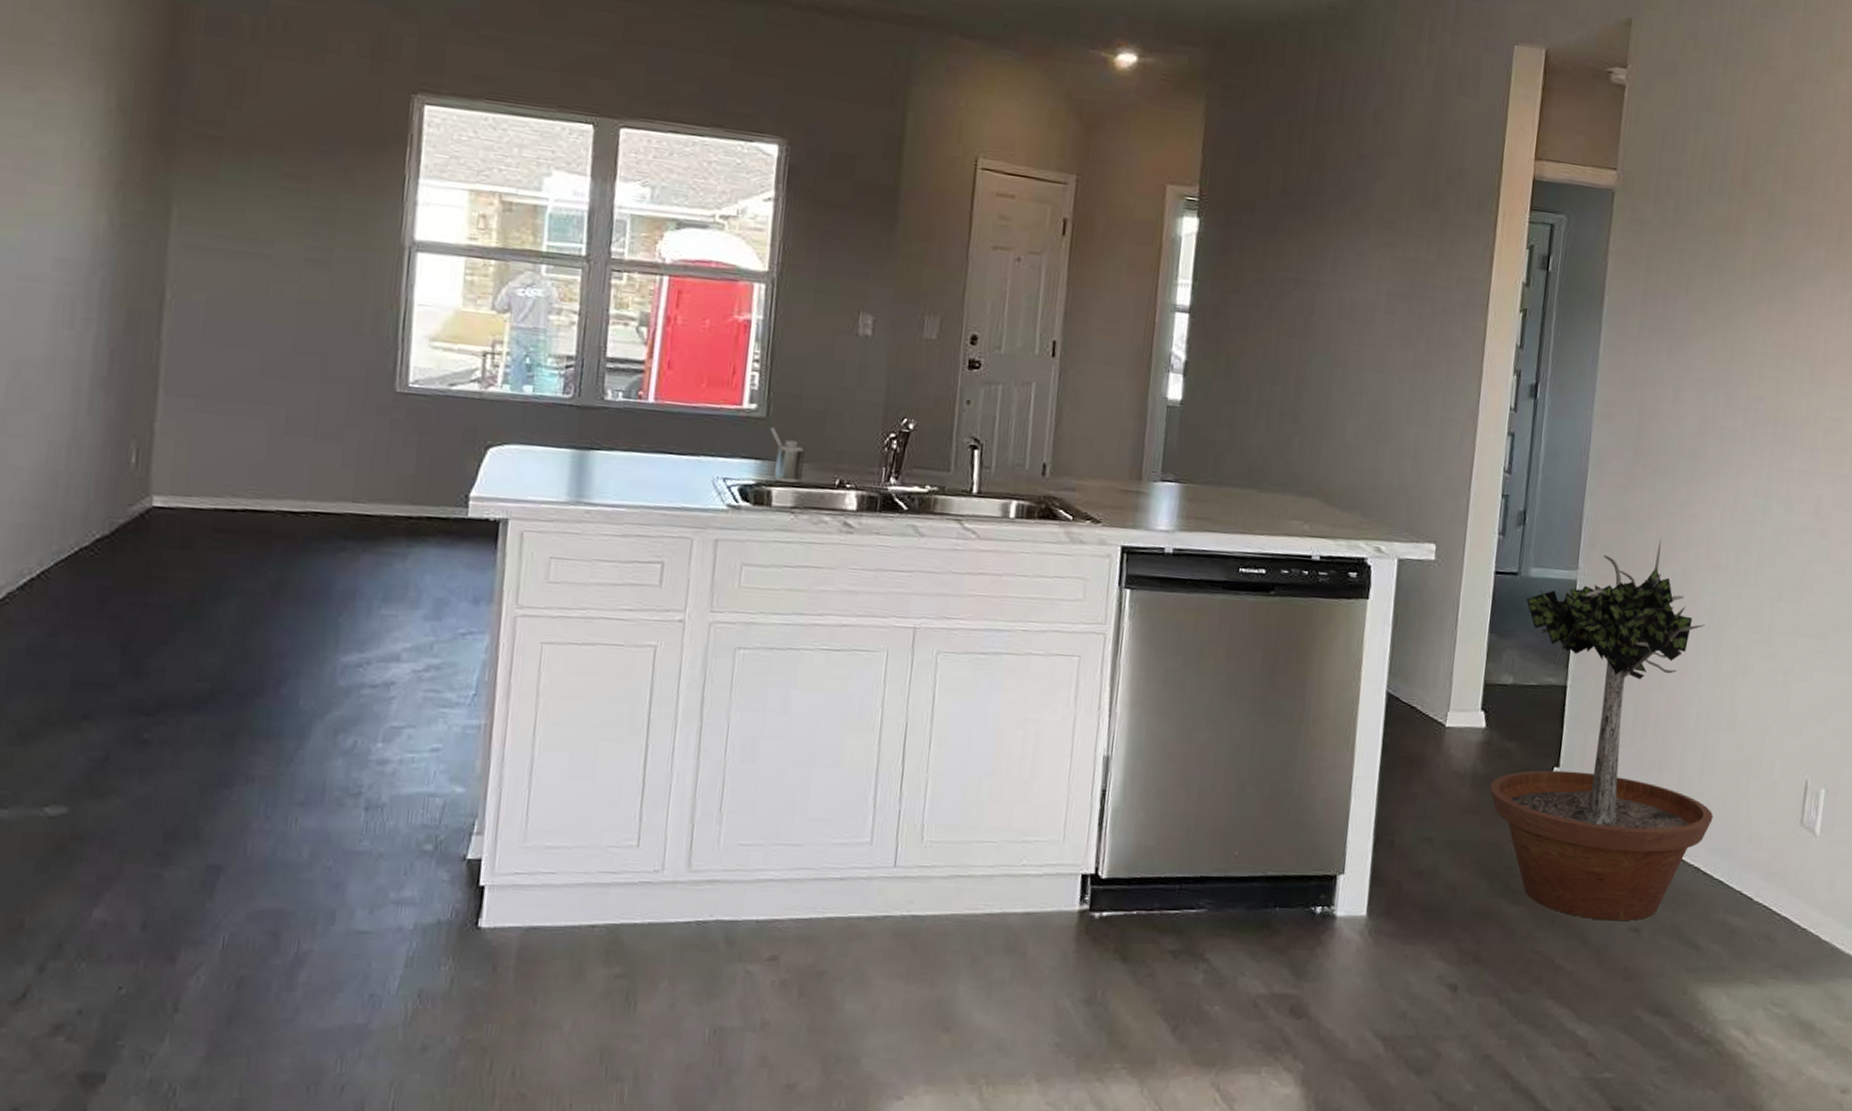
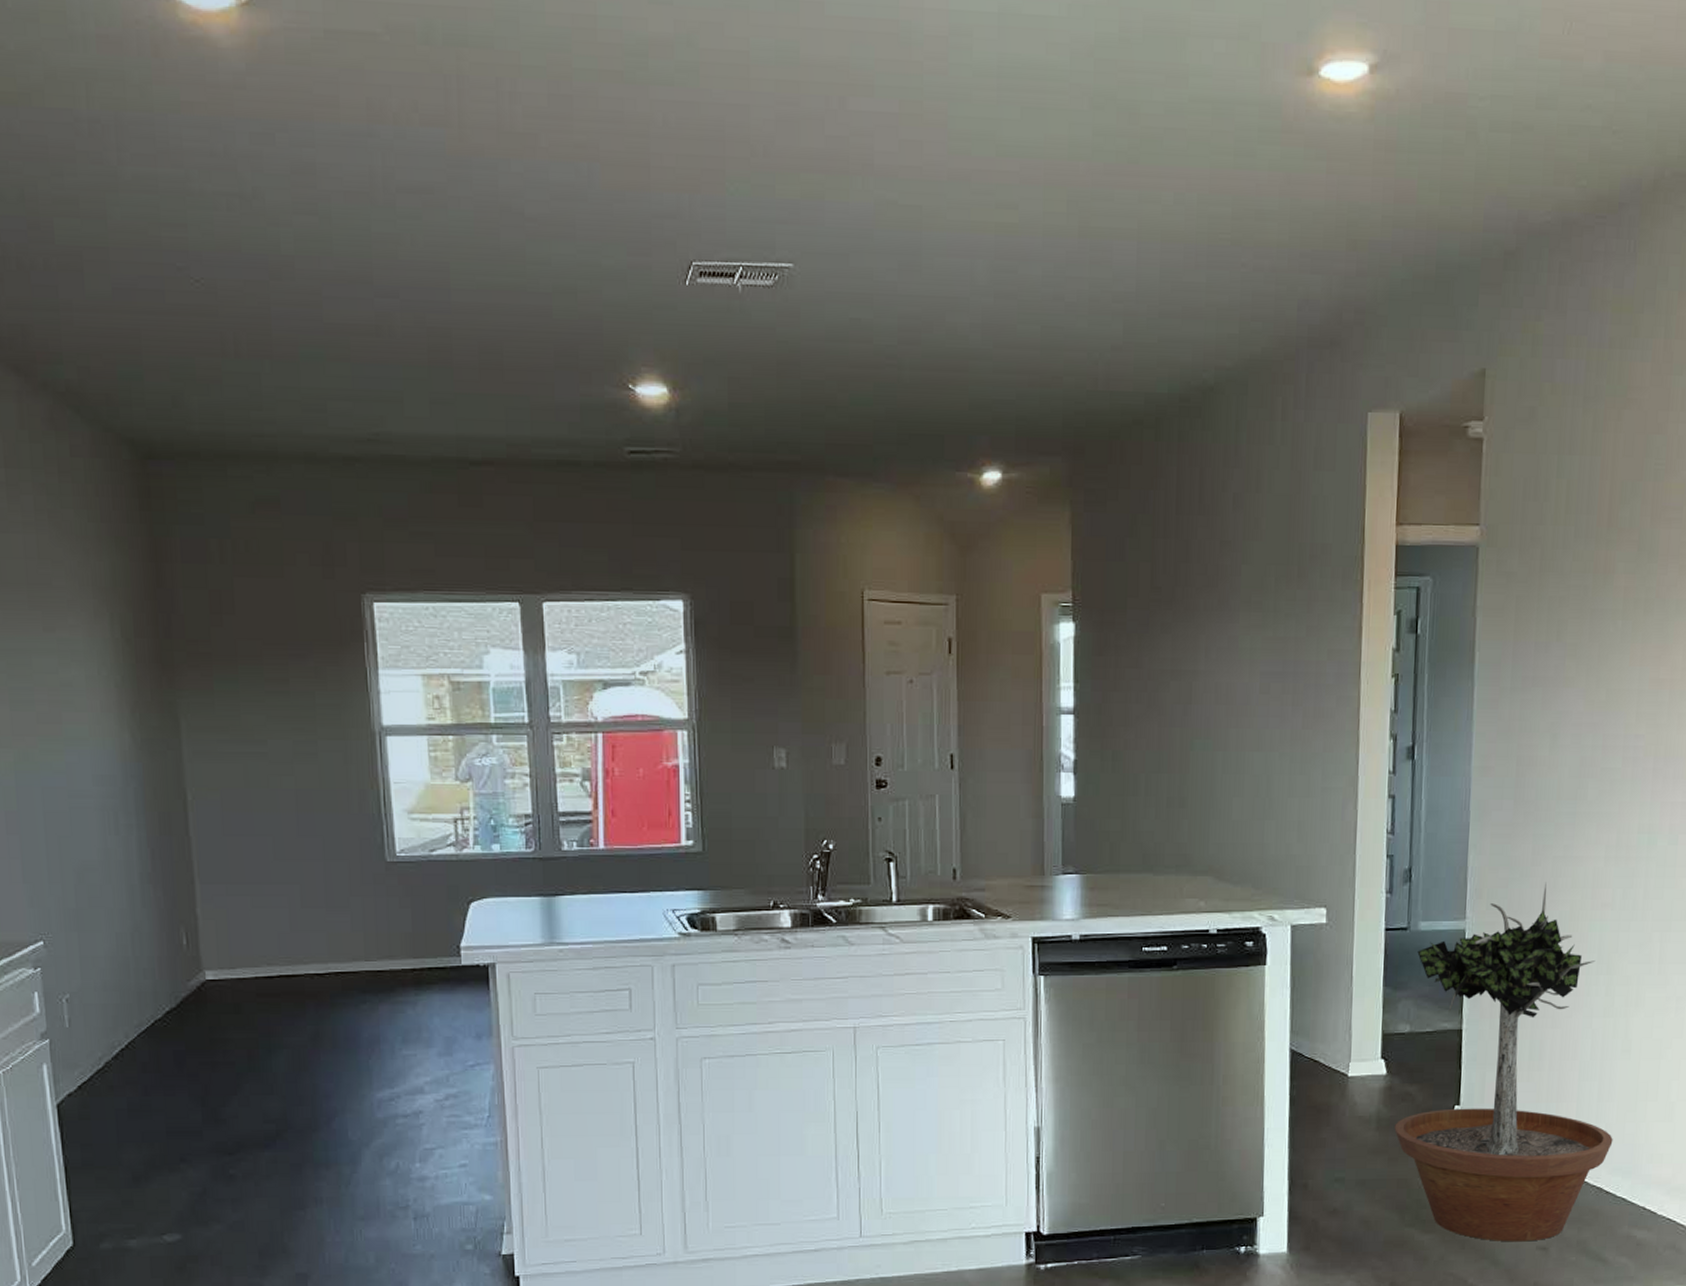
soap dispenser: present [770,427,805,484] -> none [707,860,741,909]

